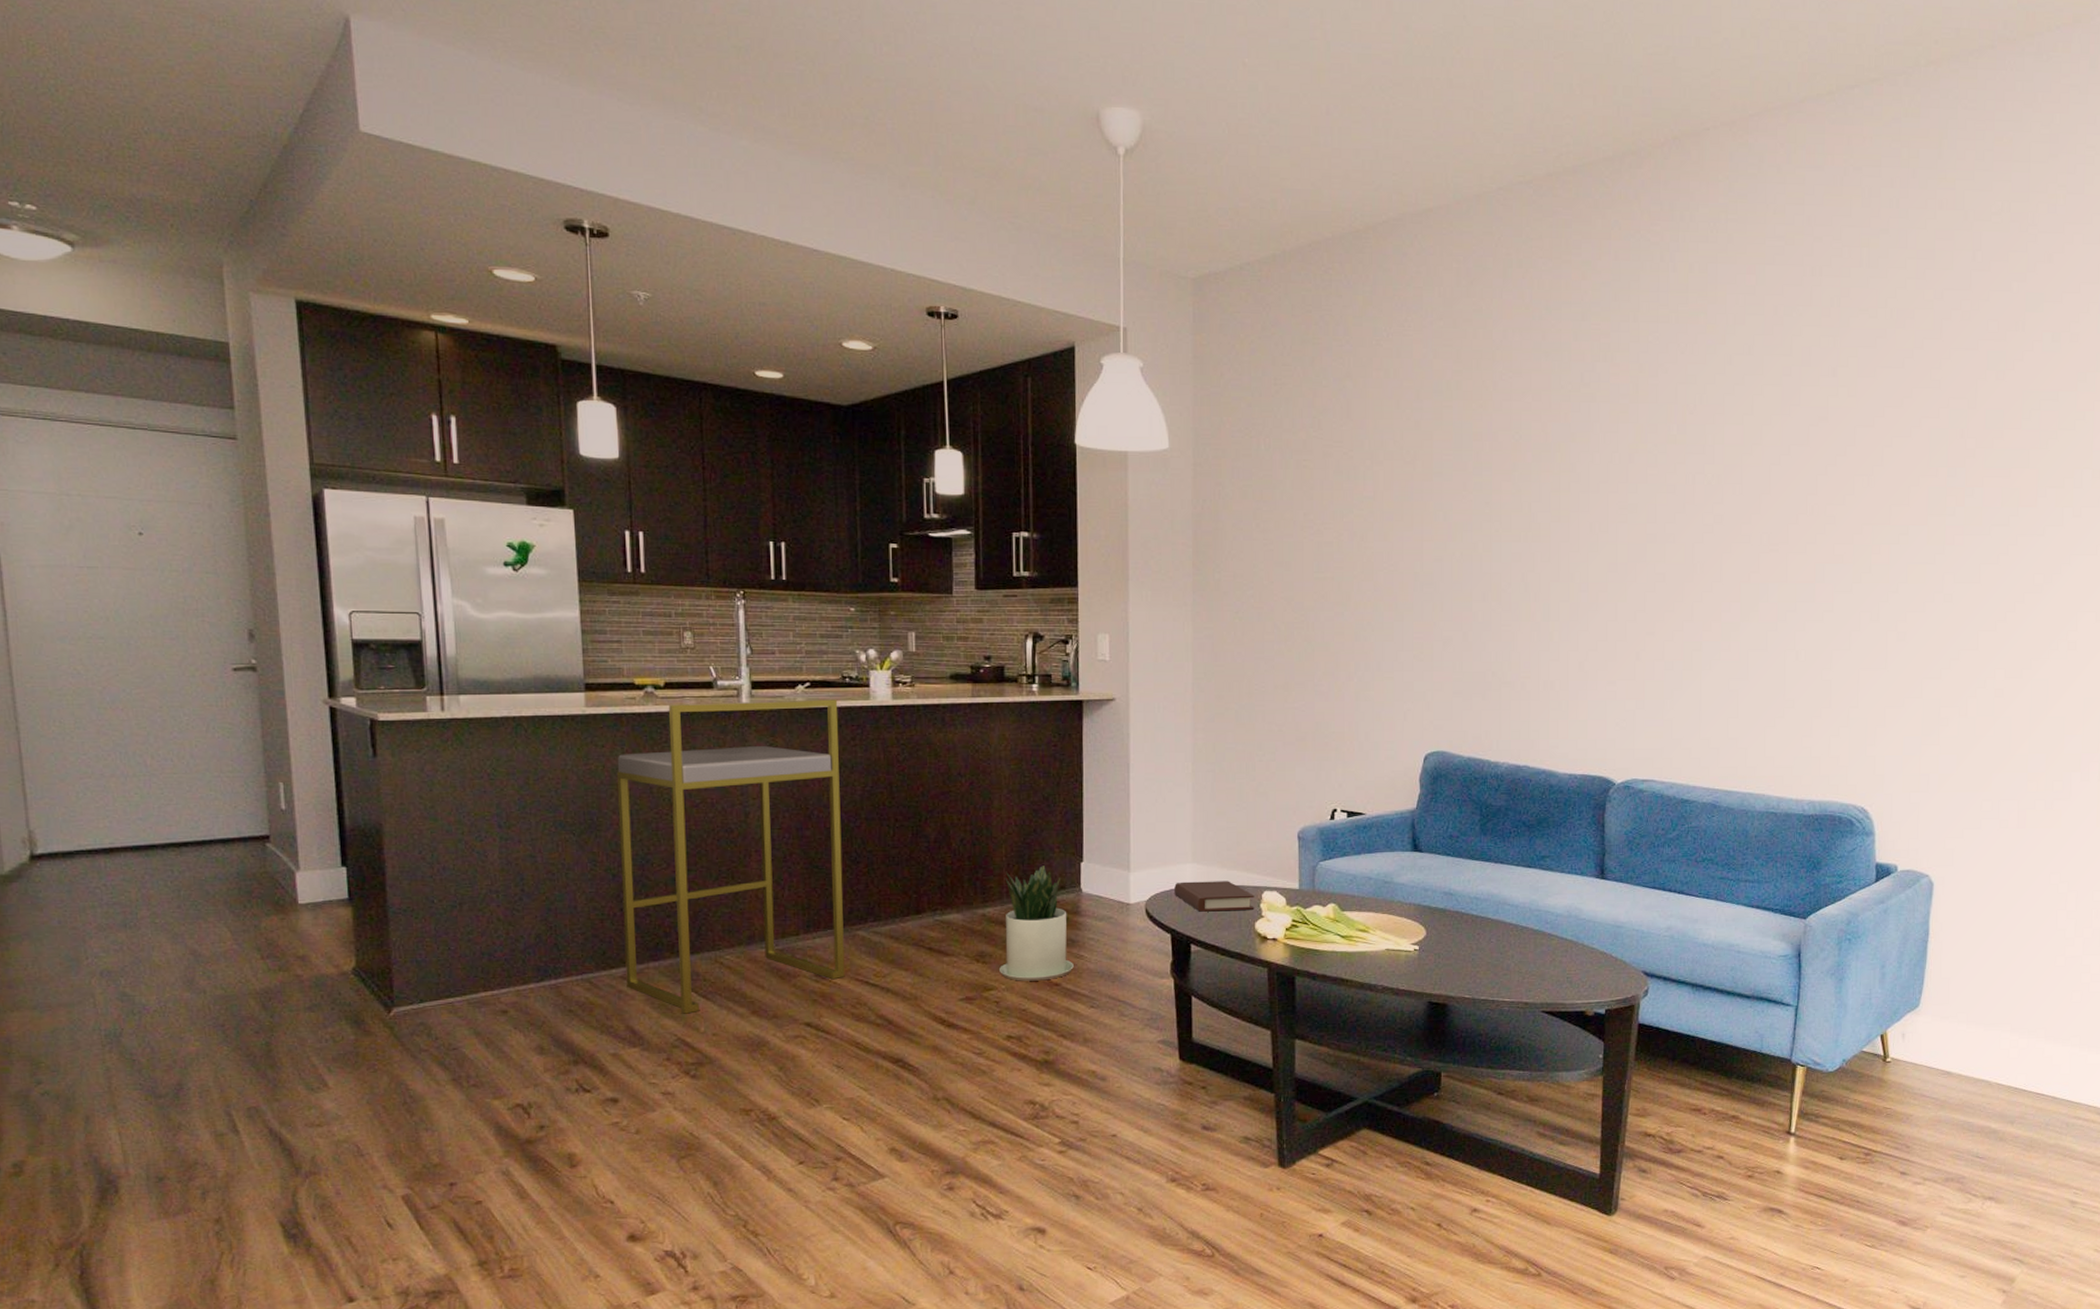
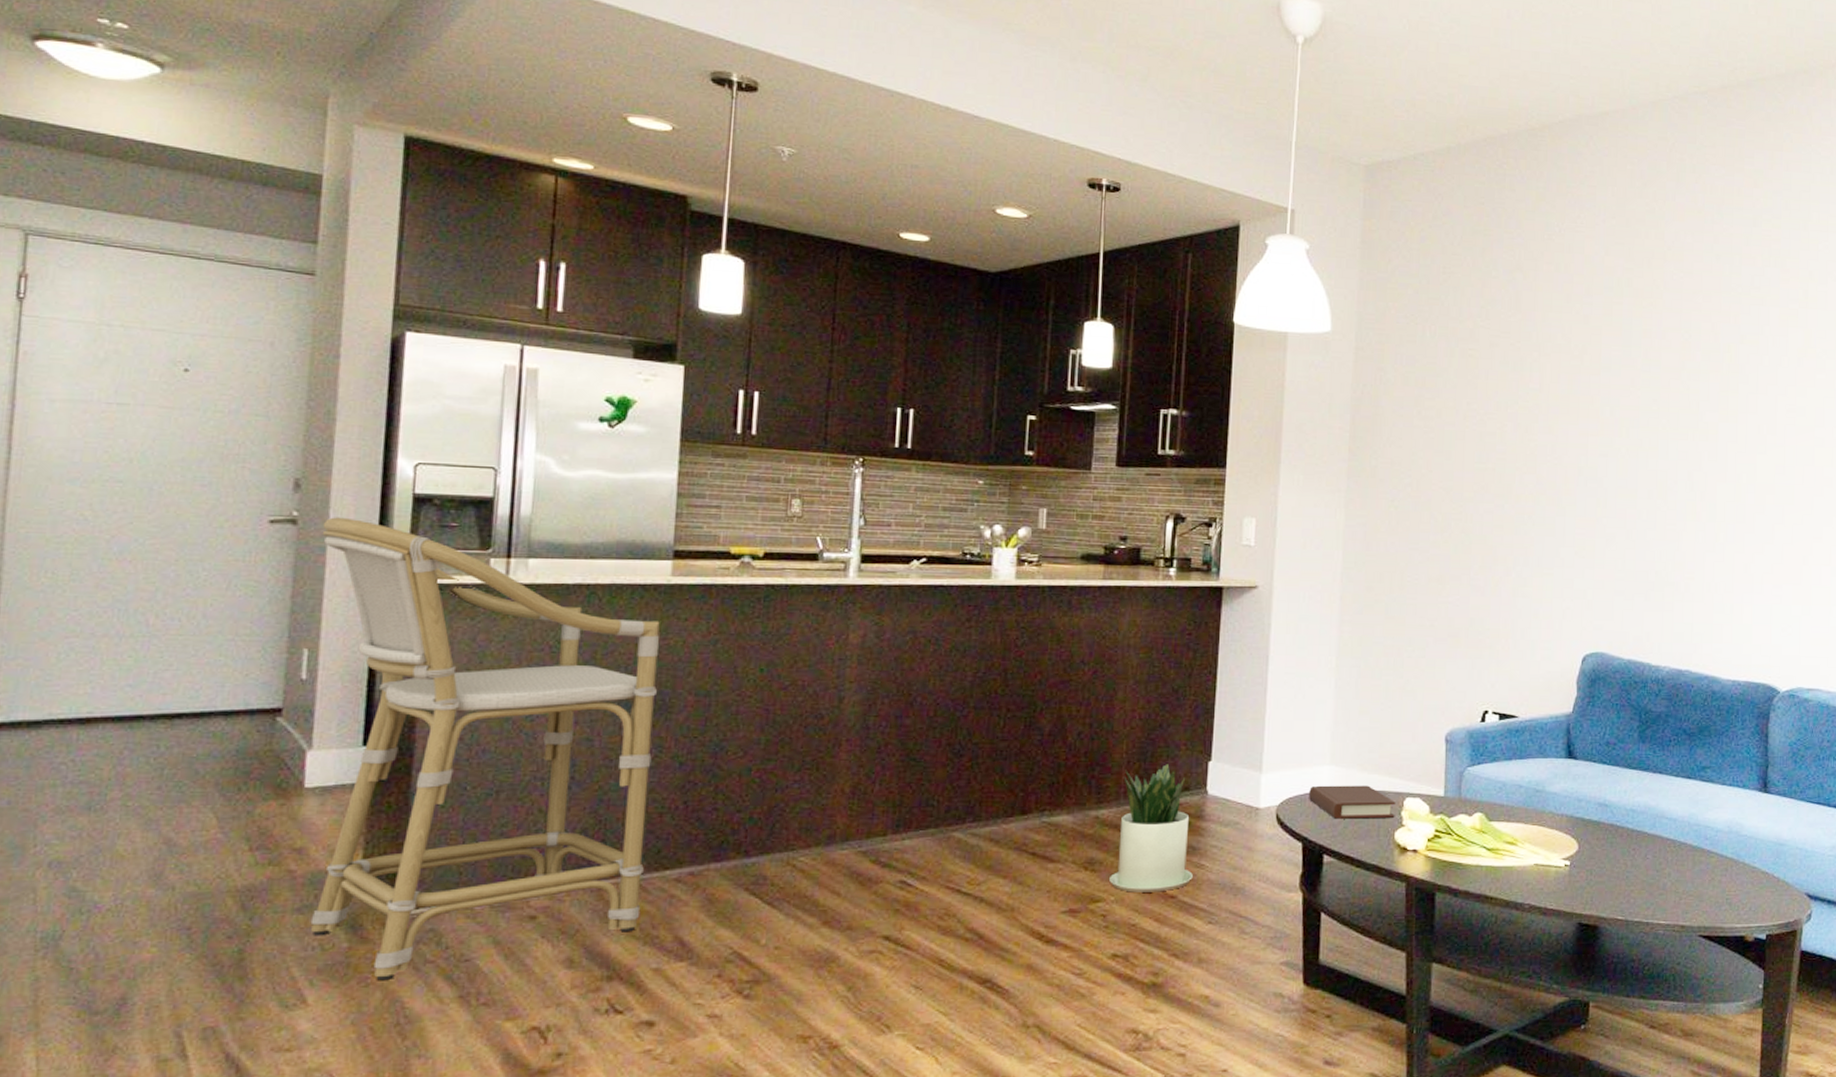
bar stool: none [278,663,595,1067] -> present [310,517,660,981]
bar stool: present [617,699,845,1014] -> none [680,576,956,924]

